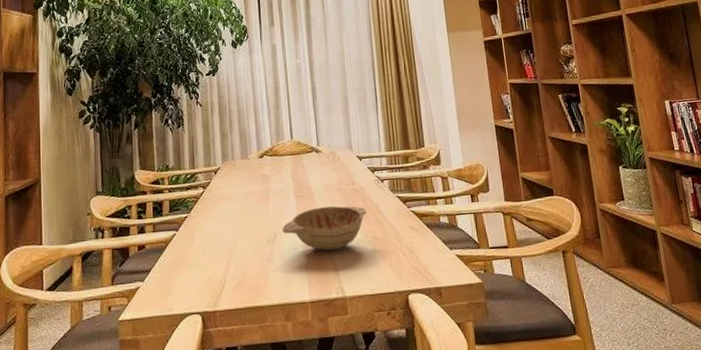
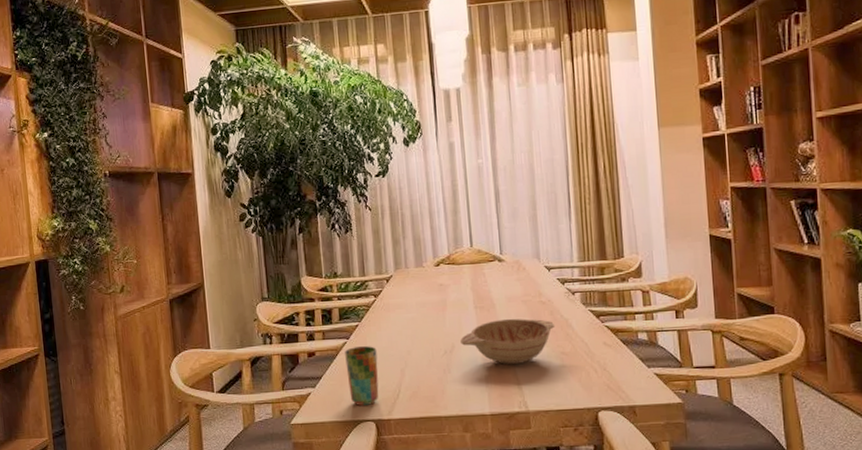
cup: none [174,237,206,298] -> present [345,346,379,406]

